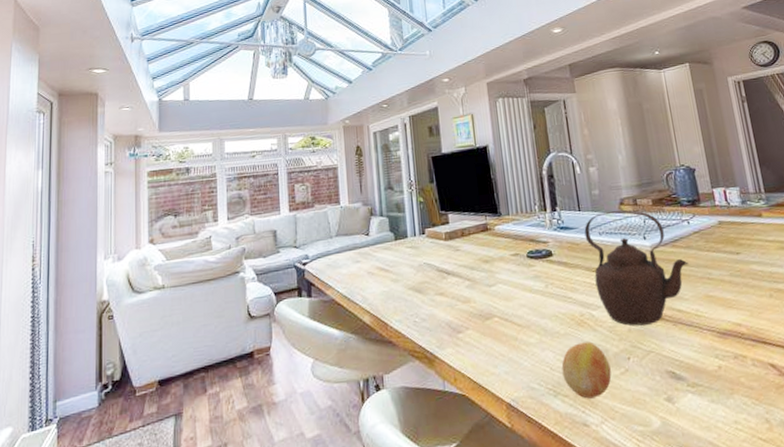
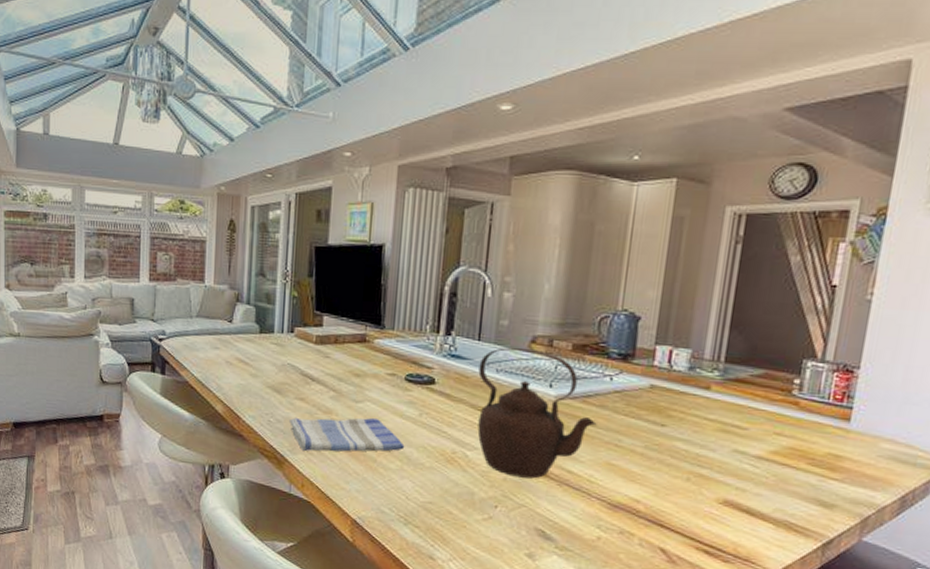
dish towel: none [432,297,539,344] -> present [288,417,405,452]
fruit: present [561,341,612,399] -> none [418,479,473,536]

